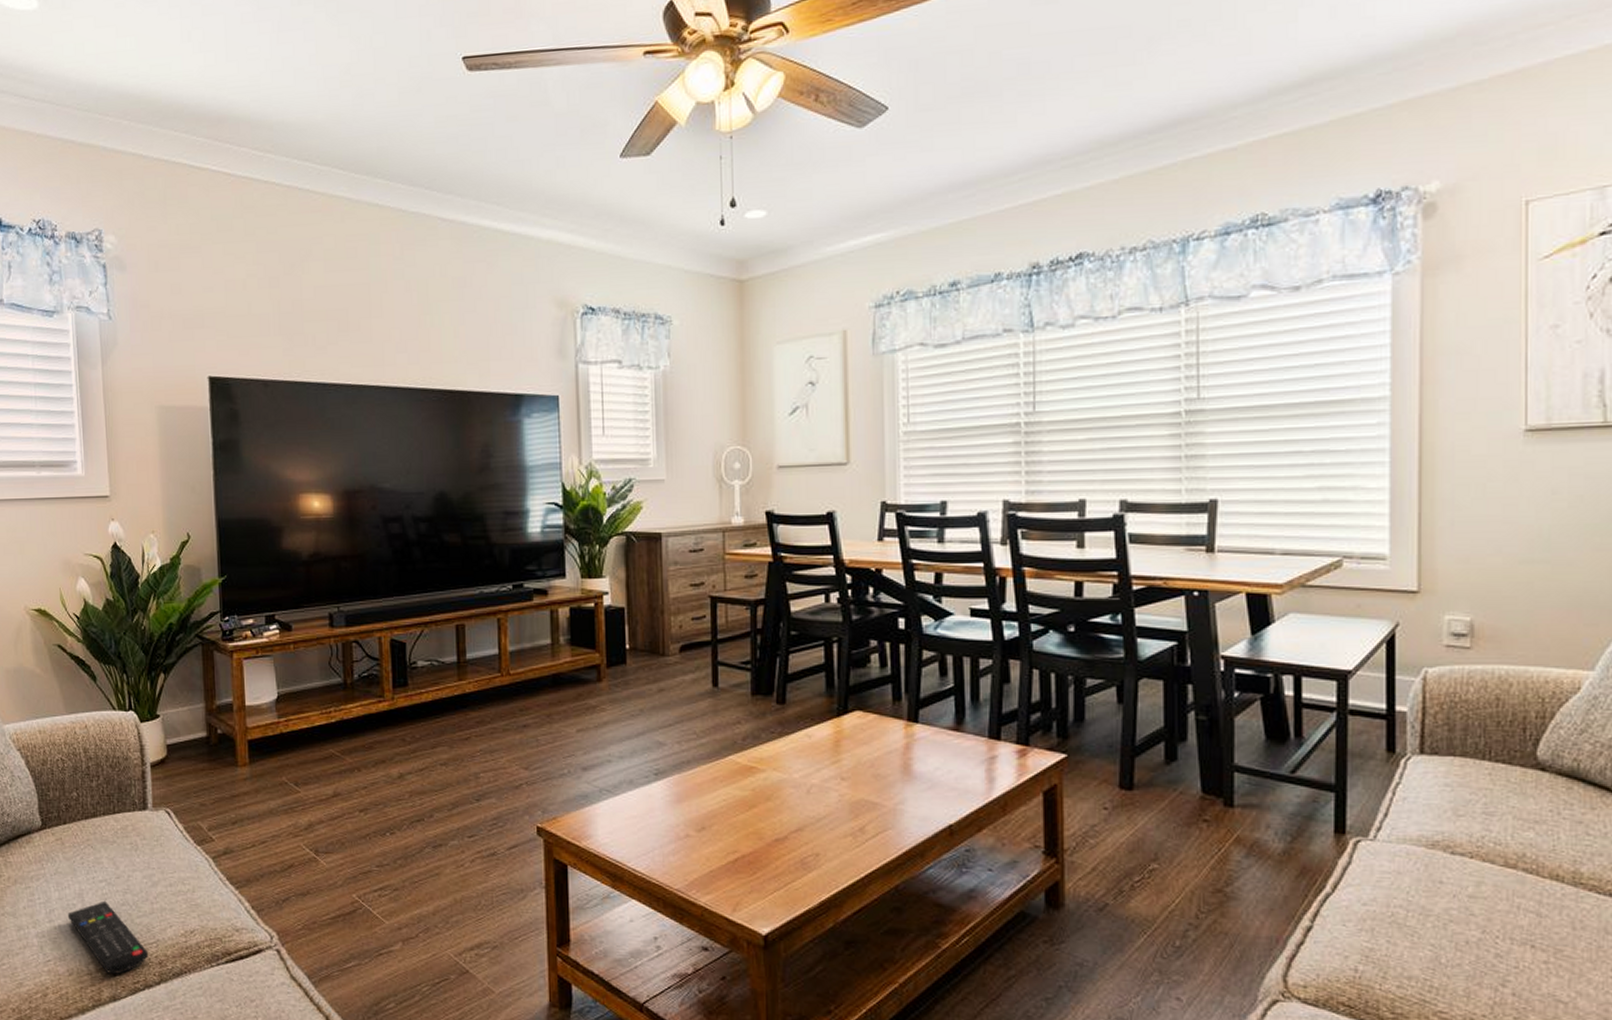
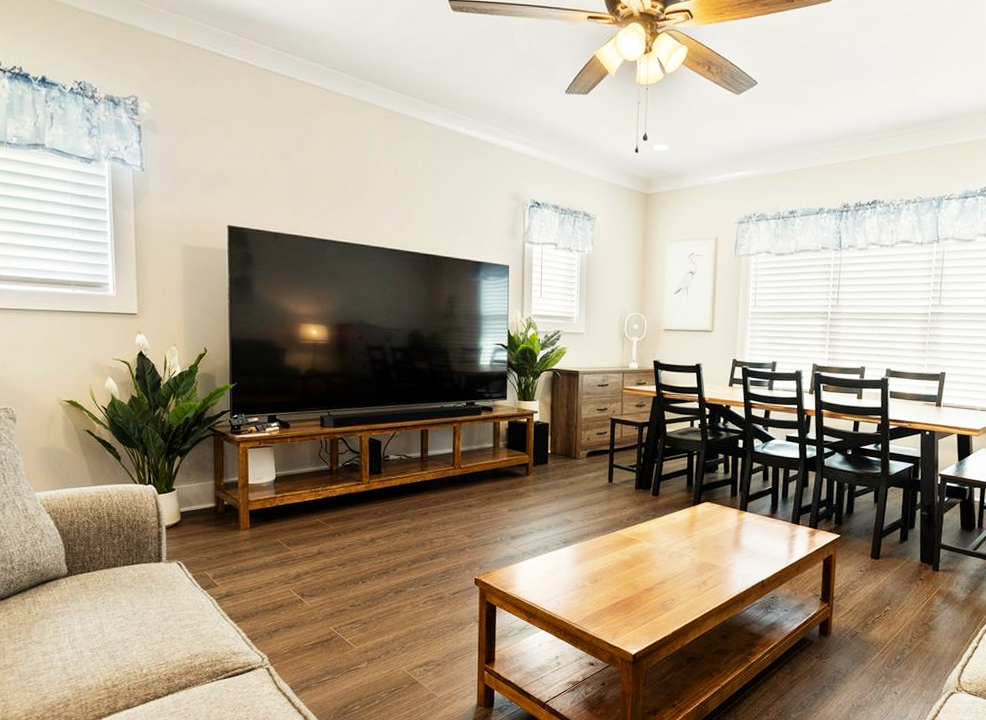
remote control: present [67,900,149,974] -> none [88,632,159,688]

